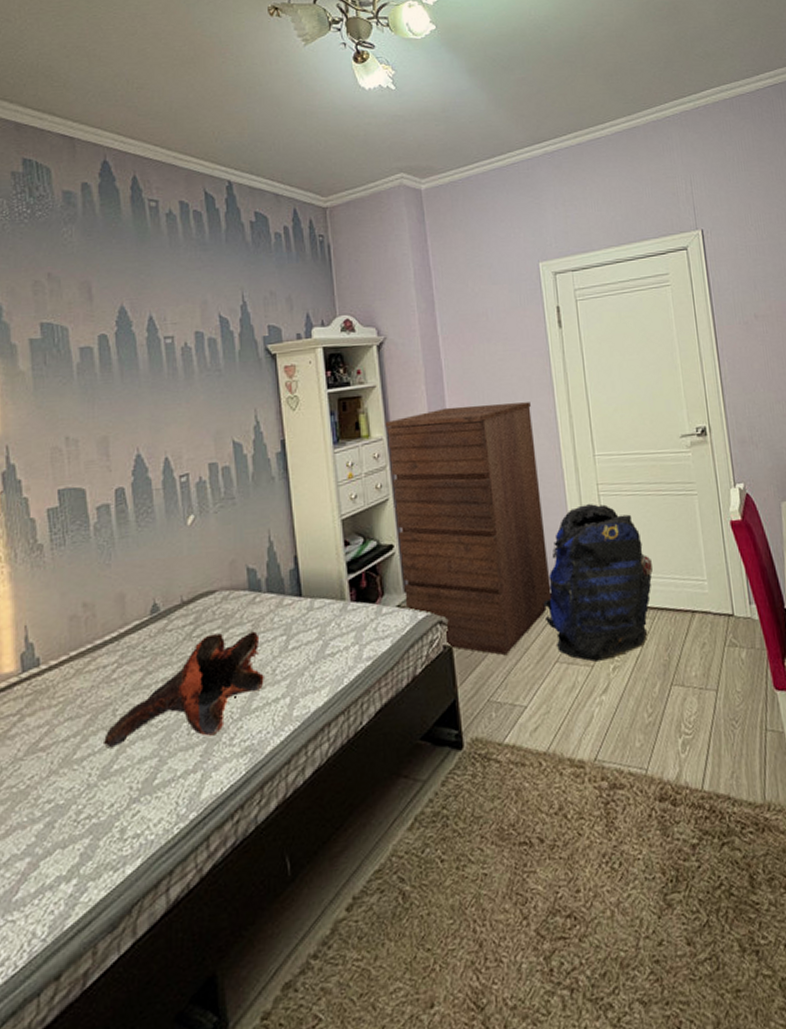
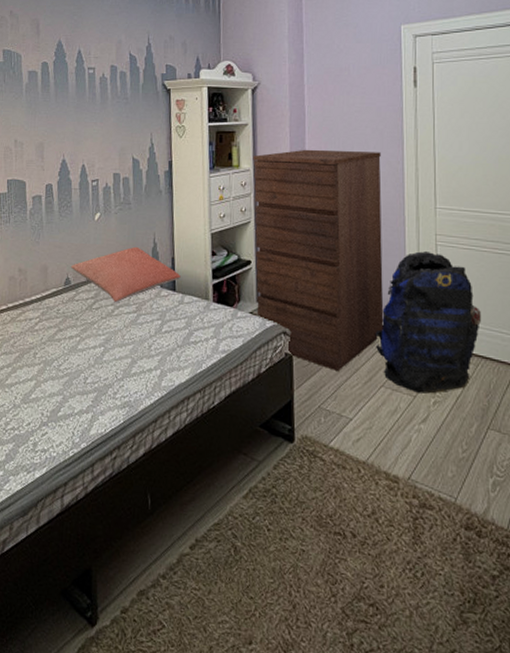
teddy bear: present [104,631,264,748] -> none [26,309,142,388]
pillow: none [157,549,307,625] -> present [70,246,181,303]

